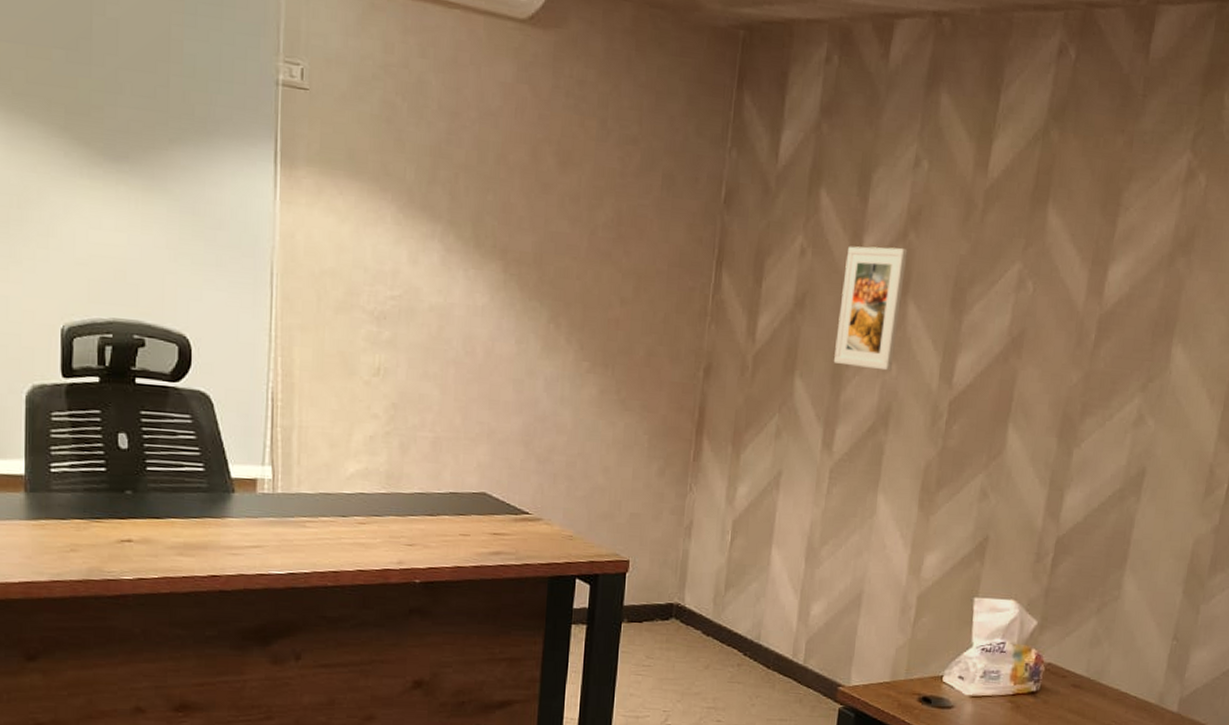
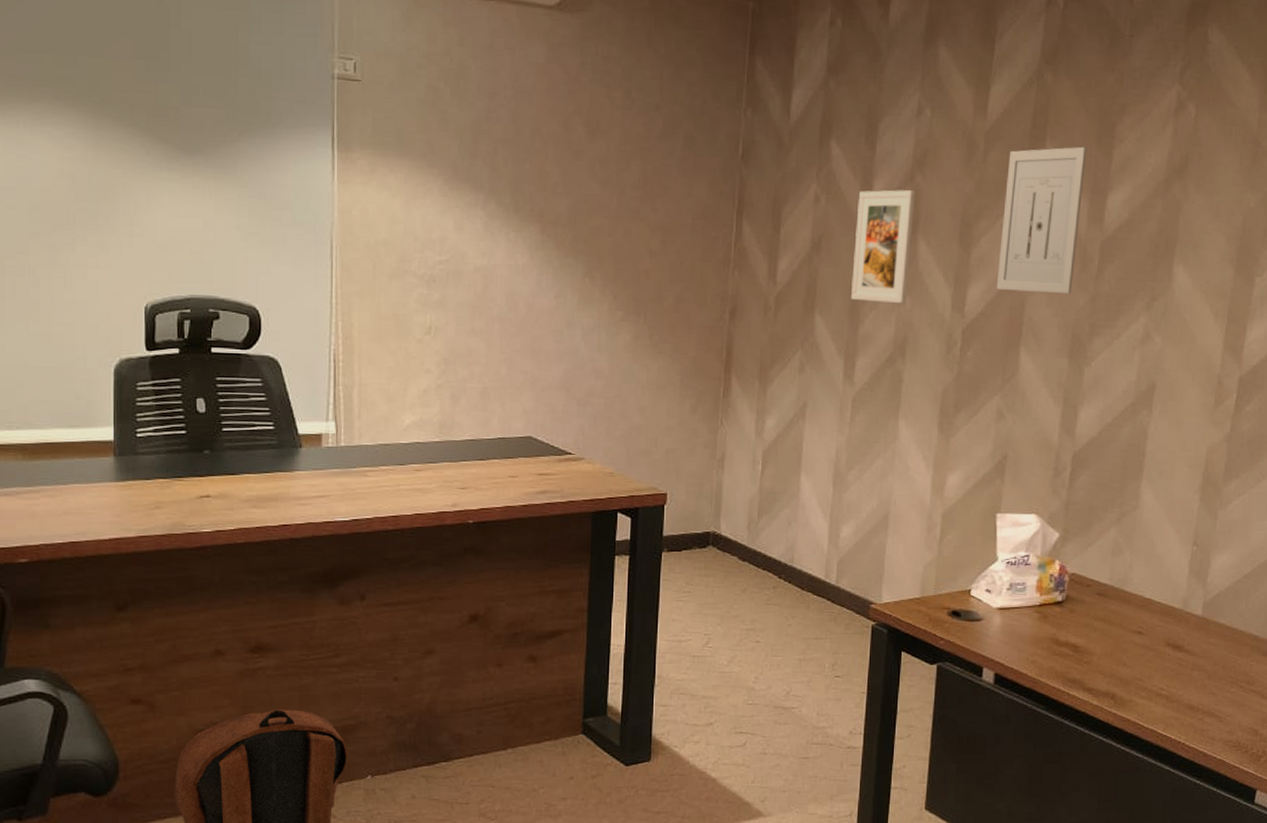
wall art: none [987,212,1091,370] -> present [996,146,1088,295]

